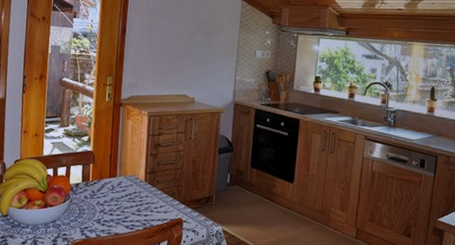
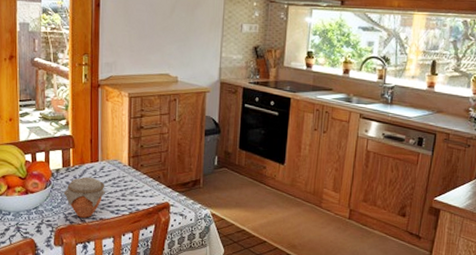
jar: none [81,191,122,233] -> present [63,176,105,218]

